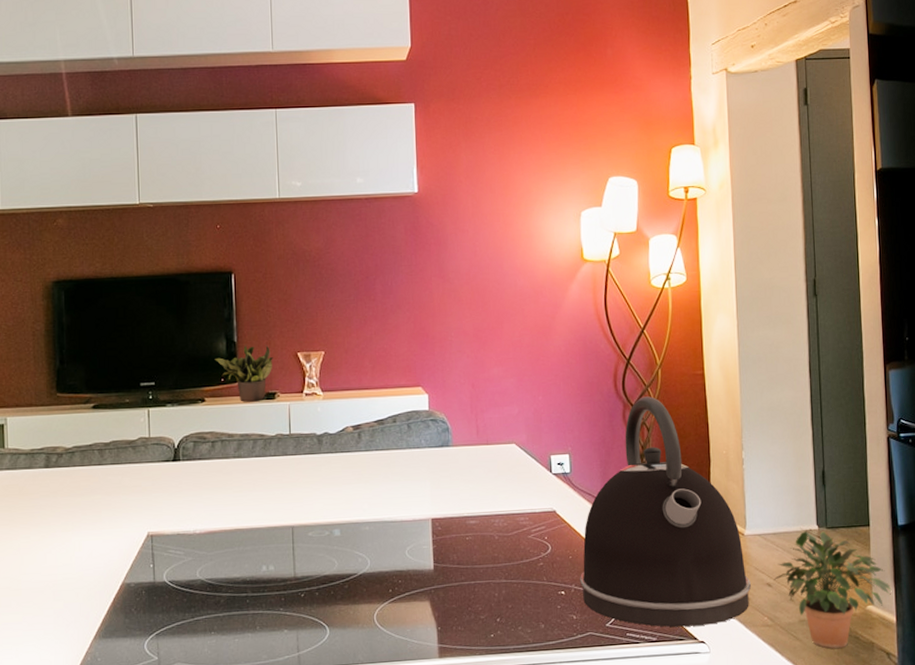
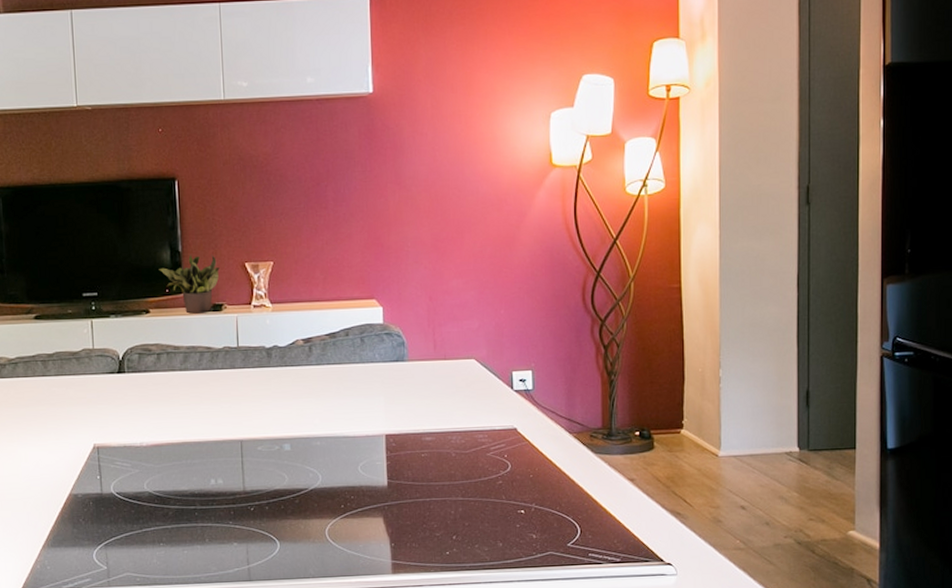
kettle: present [579,396,752,627] -> none [540,311,724,549]
potted plant: present [773,528,892,650] -> none [748,450,877,575]

